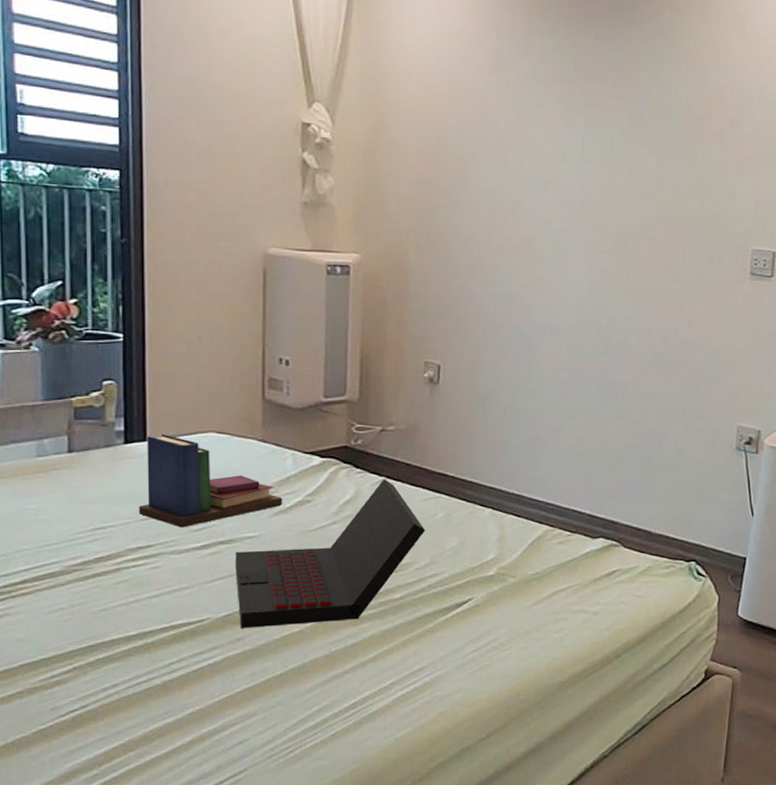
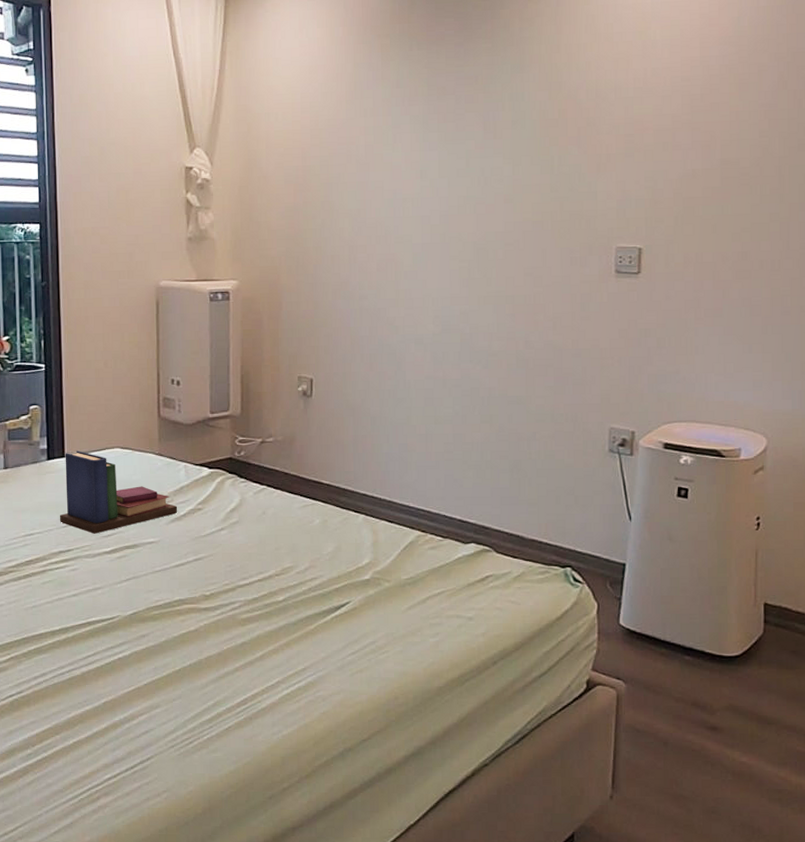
laptop: present [235,479,426,628] -> none [139,488,305,626]

